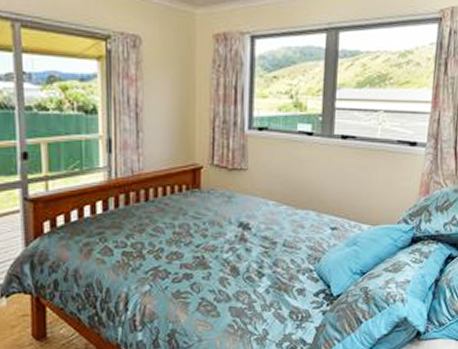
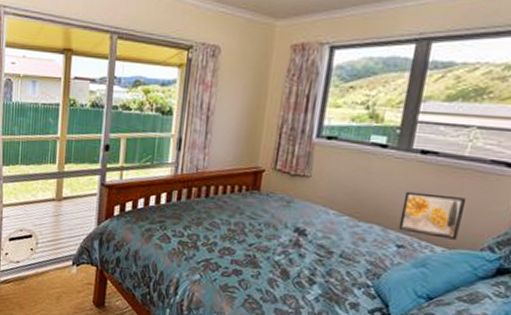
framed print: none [330,175,382,217] -> present [398,191,467,240]

